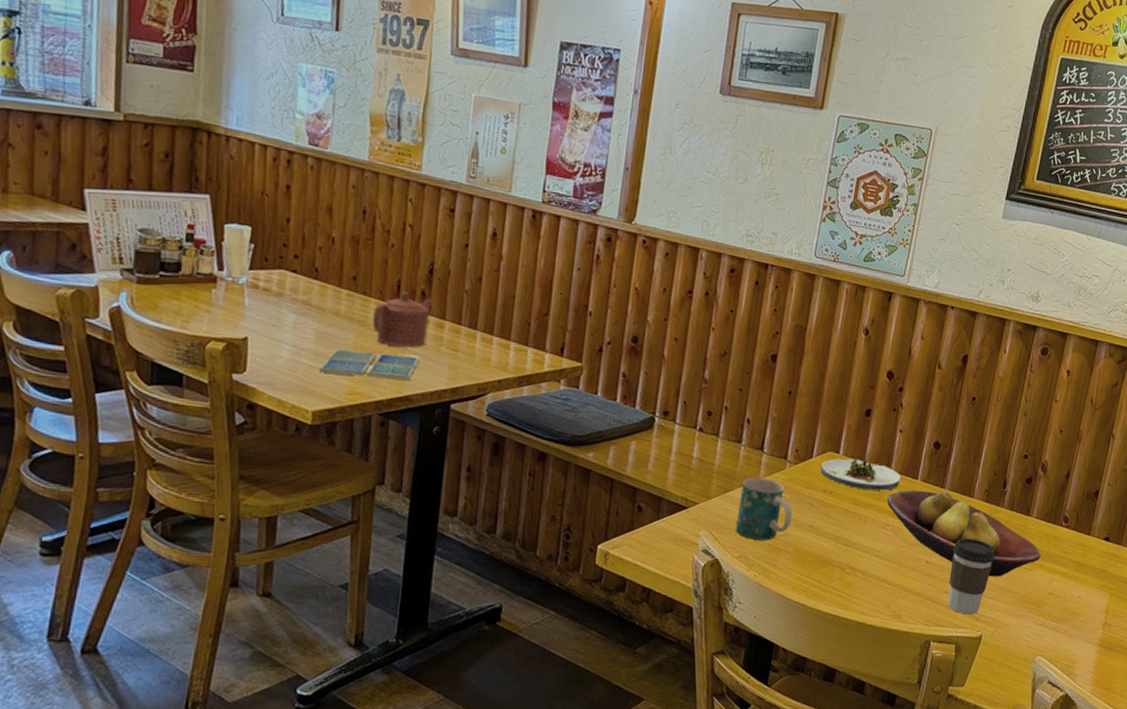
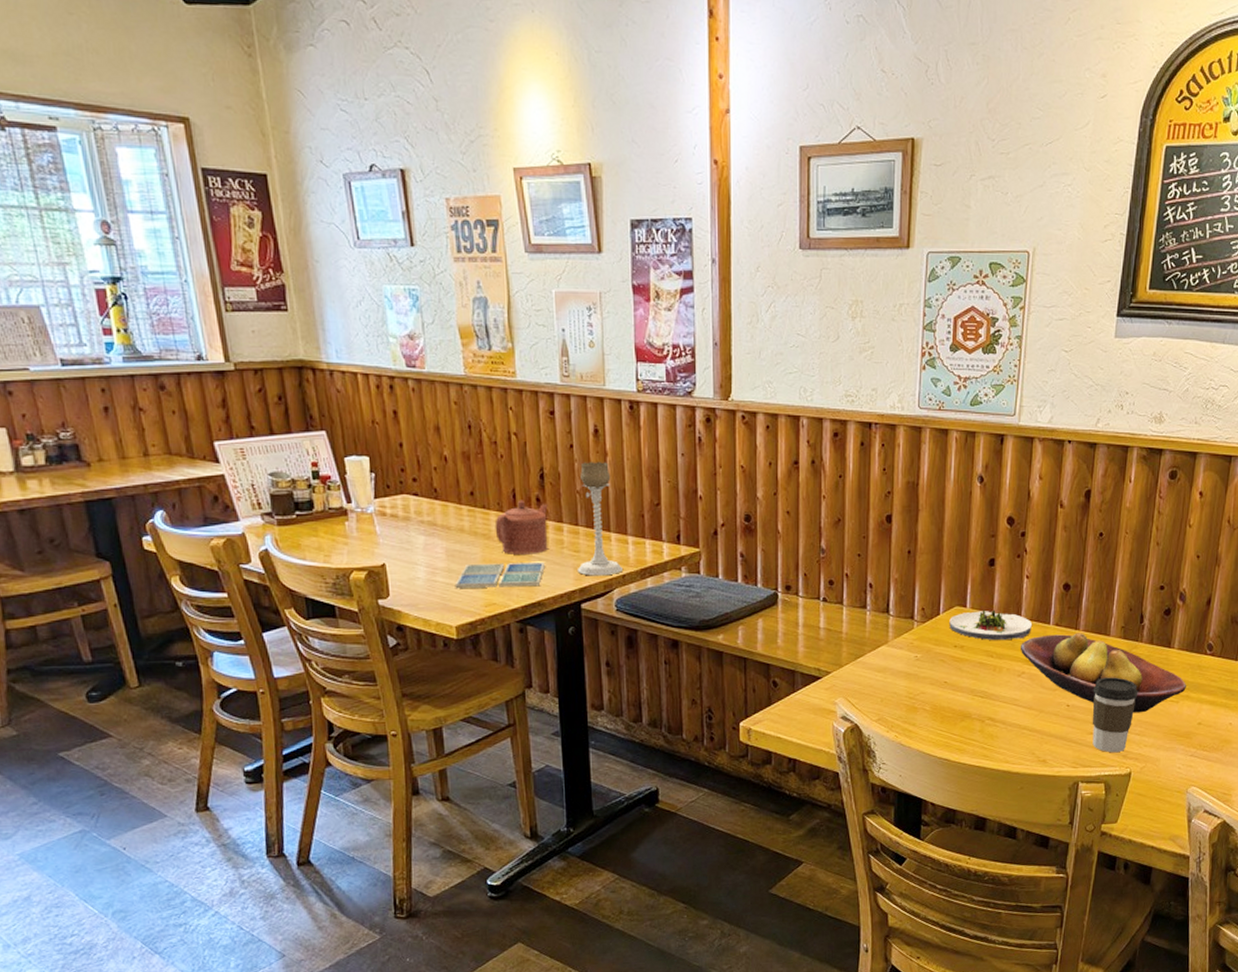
candle holder: none [452,263,503,379] -> present [576,462,622,576]
mug: present [735,477,793,541] -> none [870,640,925,702]

